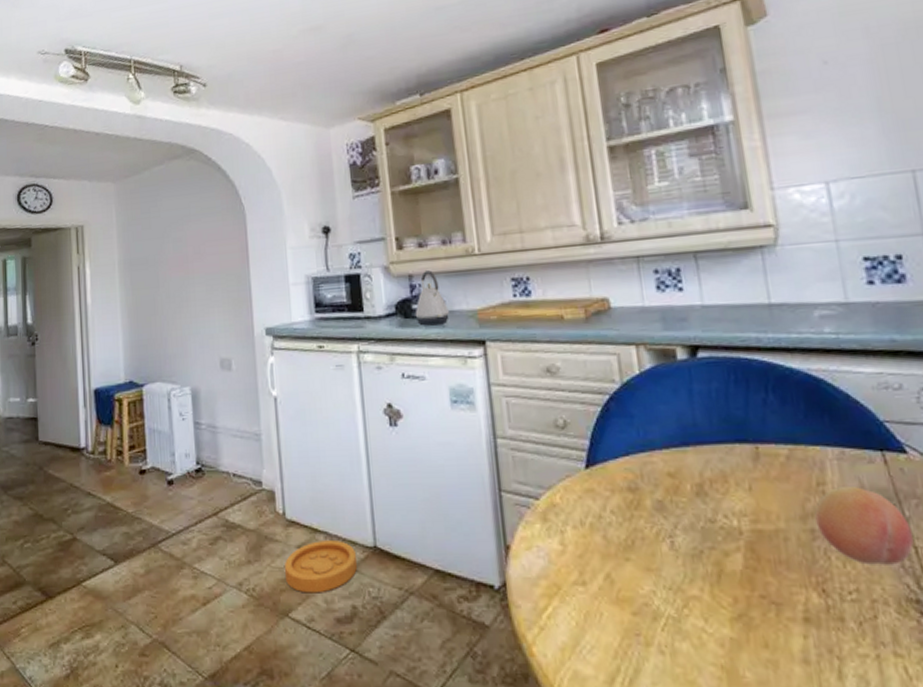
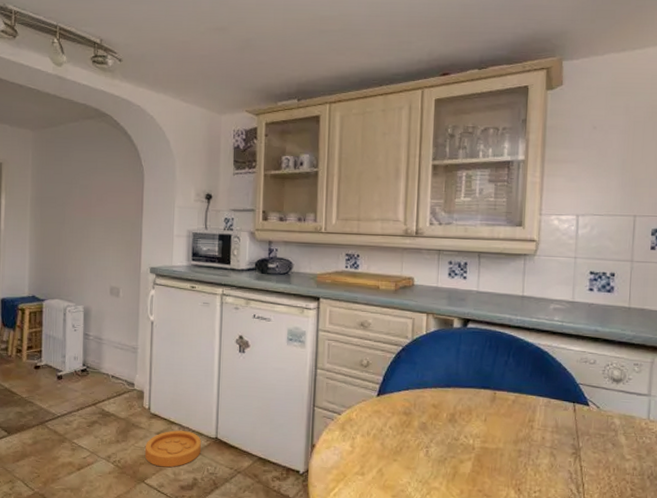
kettle: present [415,270,449,326] -> none [270,239,296,282]
fruit: present [814,485,914,565] -> none [523,423,581,476]

